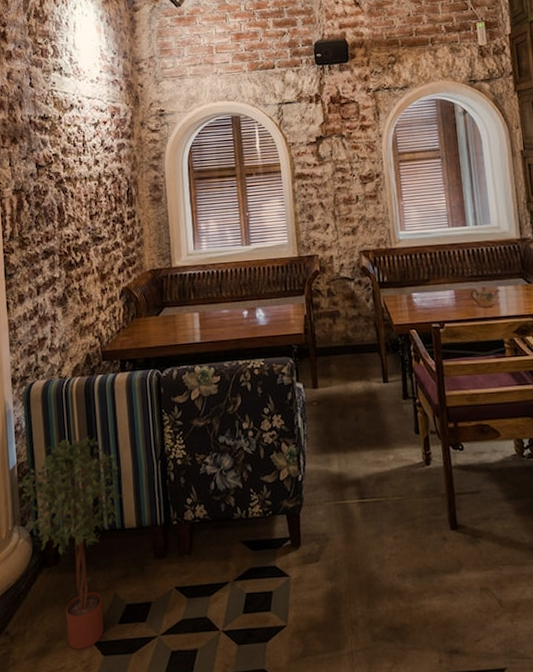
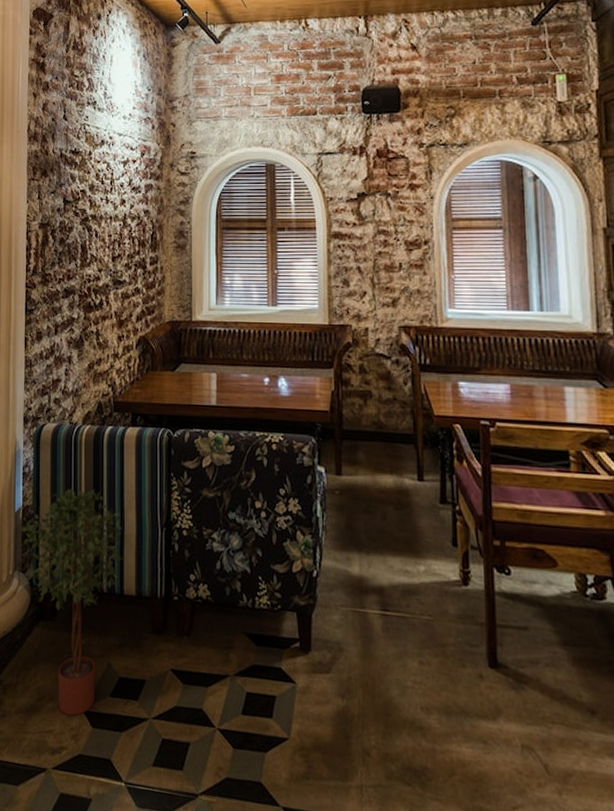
teapot: present [471,287,500,308] -> none [530,385,568,410]

